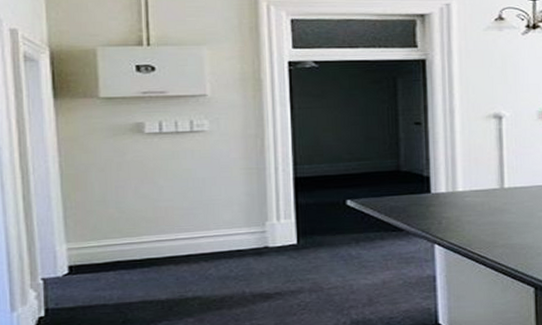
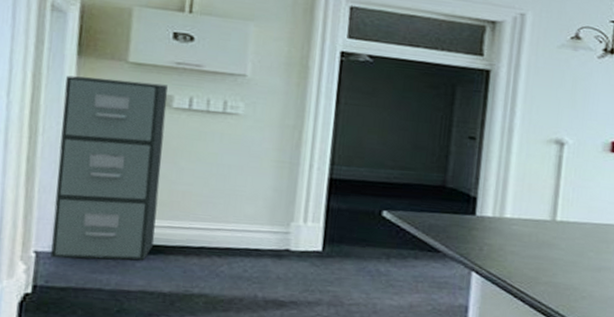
filing cabinet: none [47,113,147,282] -> present [50,75,168,261]

